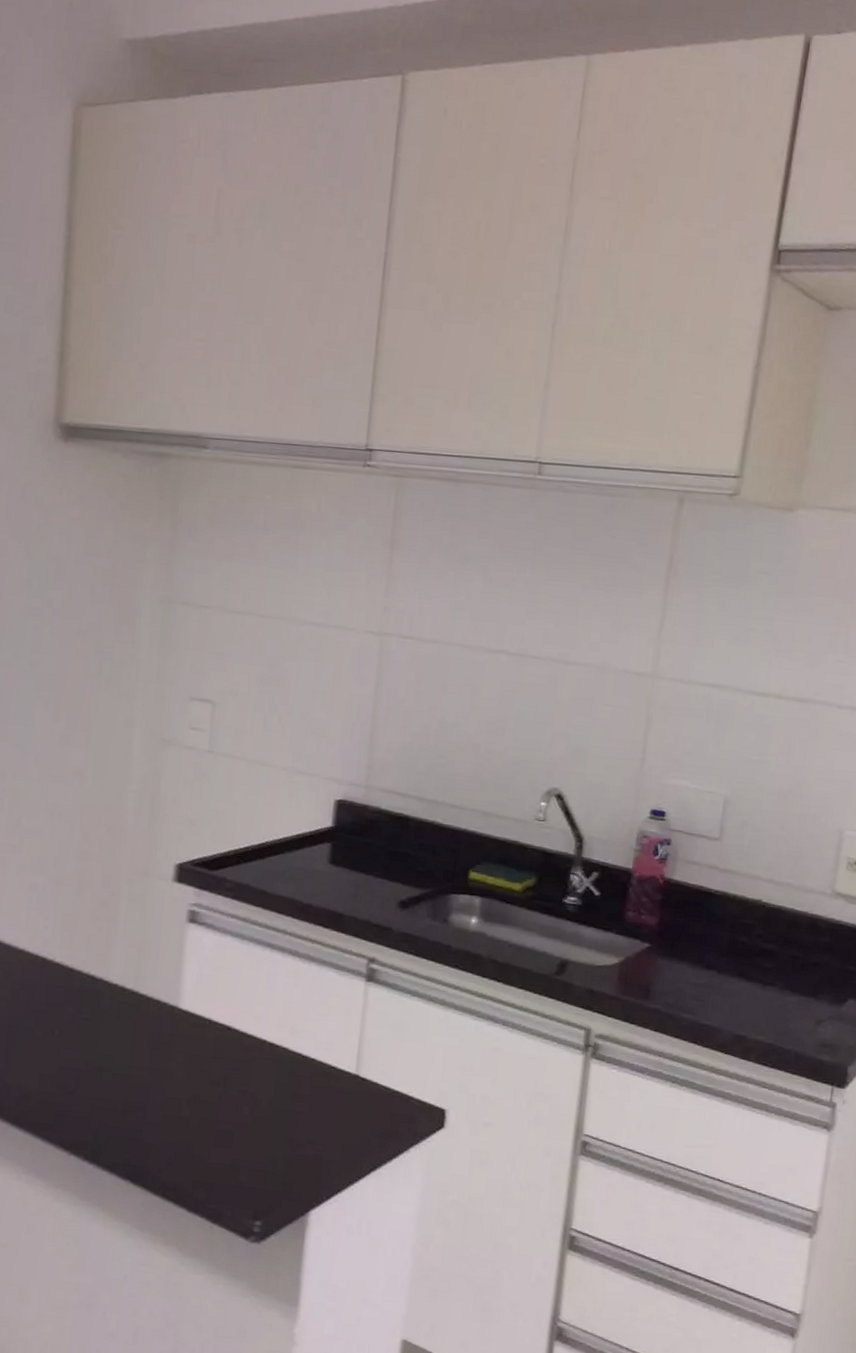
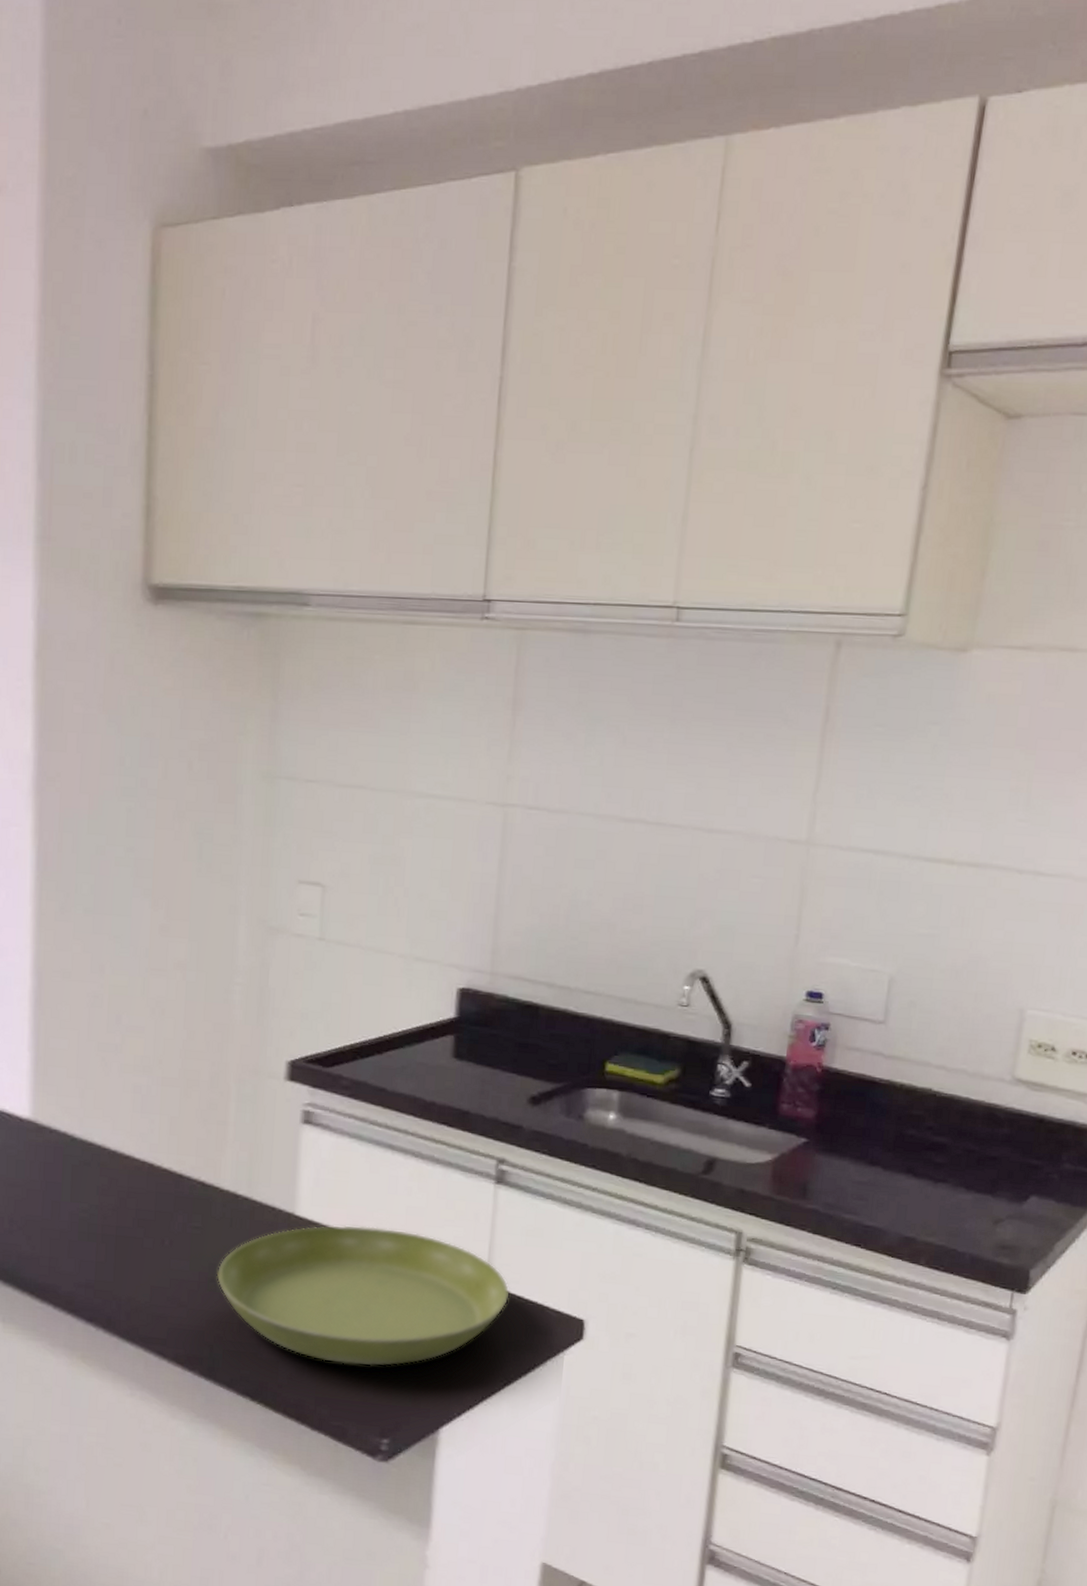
saucer: none [103,1018,377,1152] -> present [217,1225,510,1367]

